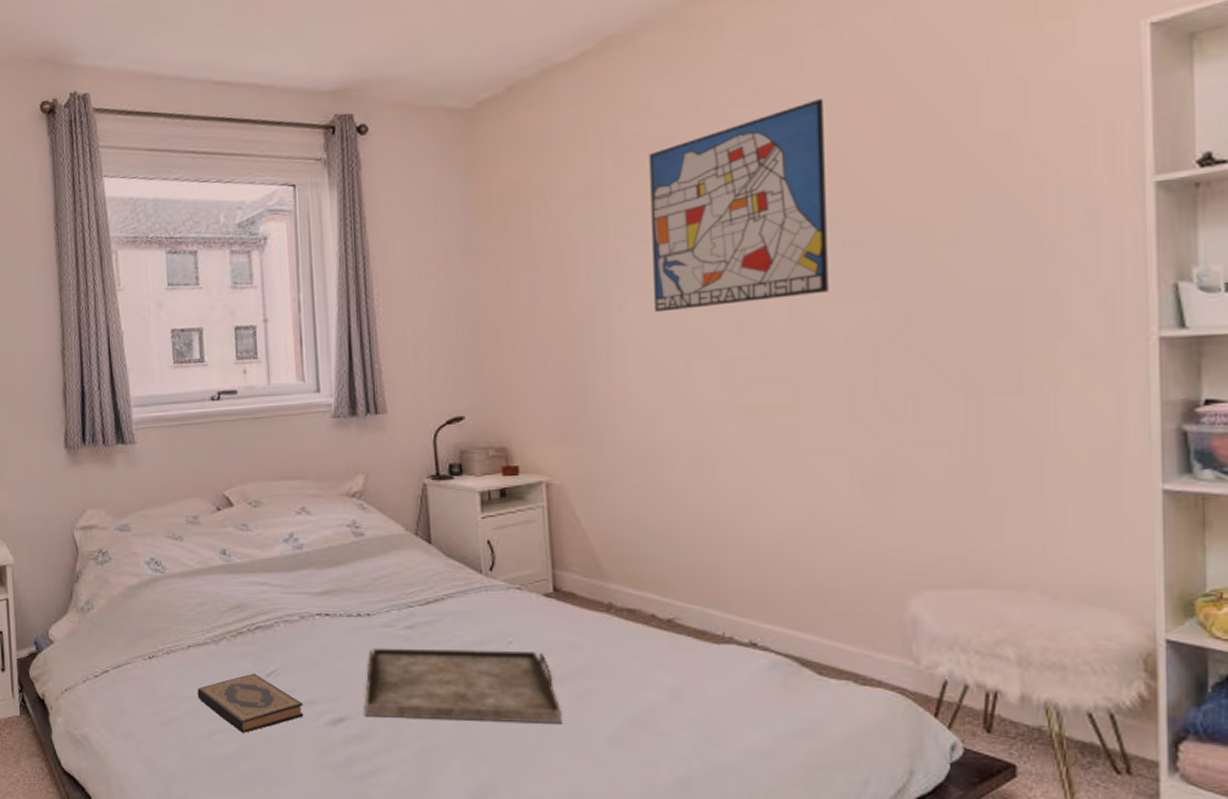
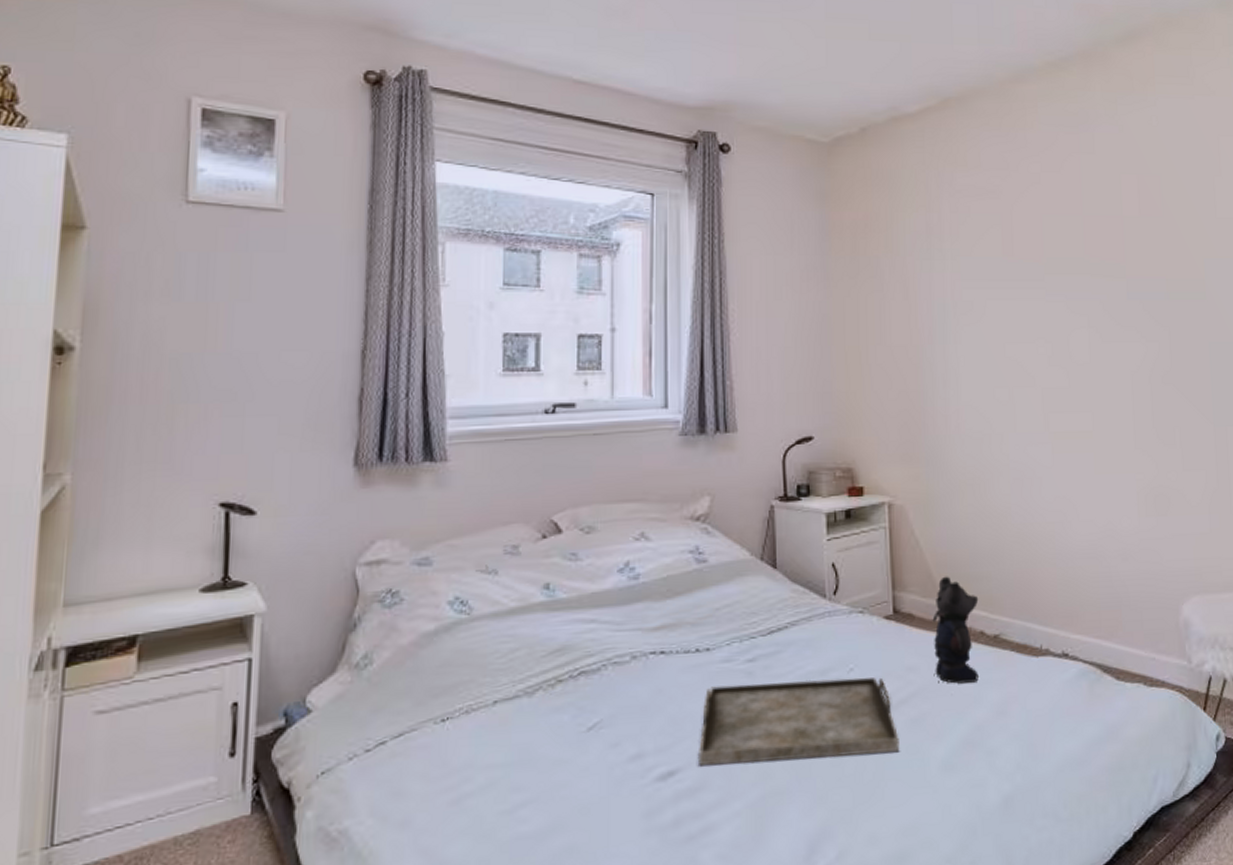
hardback book: present [197,673,304,733] -> none [501,727,630,803]
bear: none [596,557,650,664] -> present [932,576,979,684]
wall art: present [649,99,829,313] -> none [979,174,1117,344]

